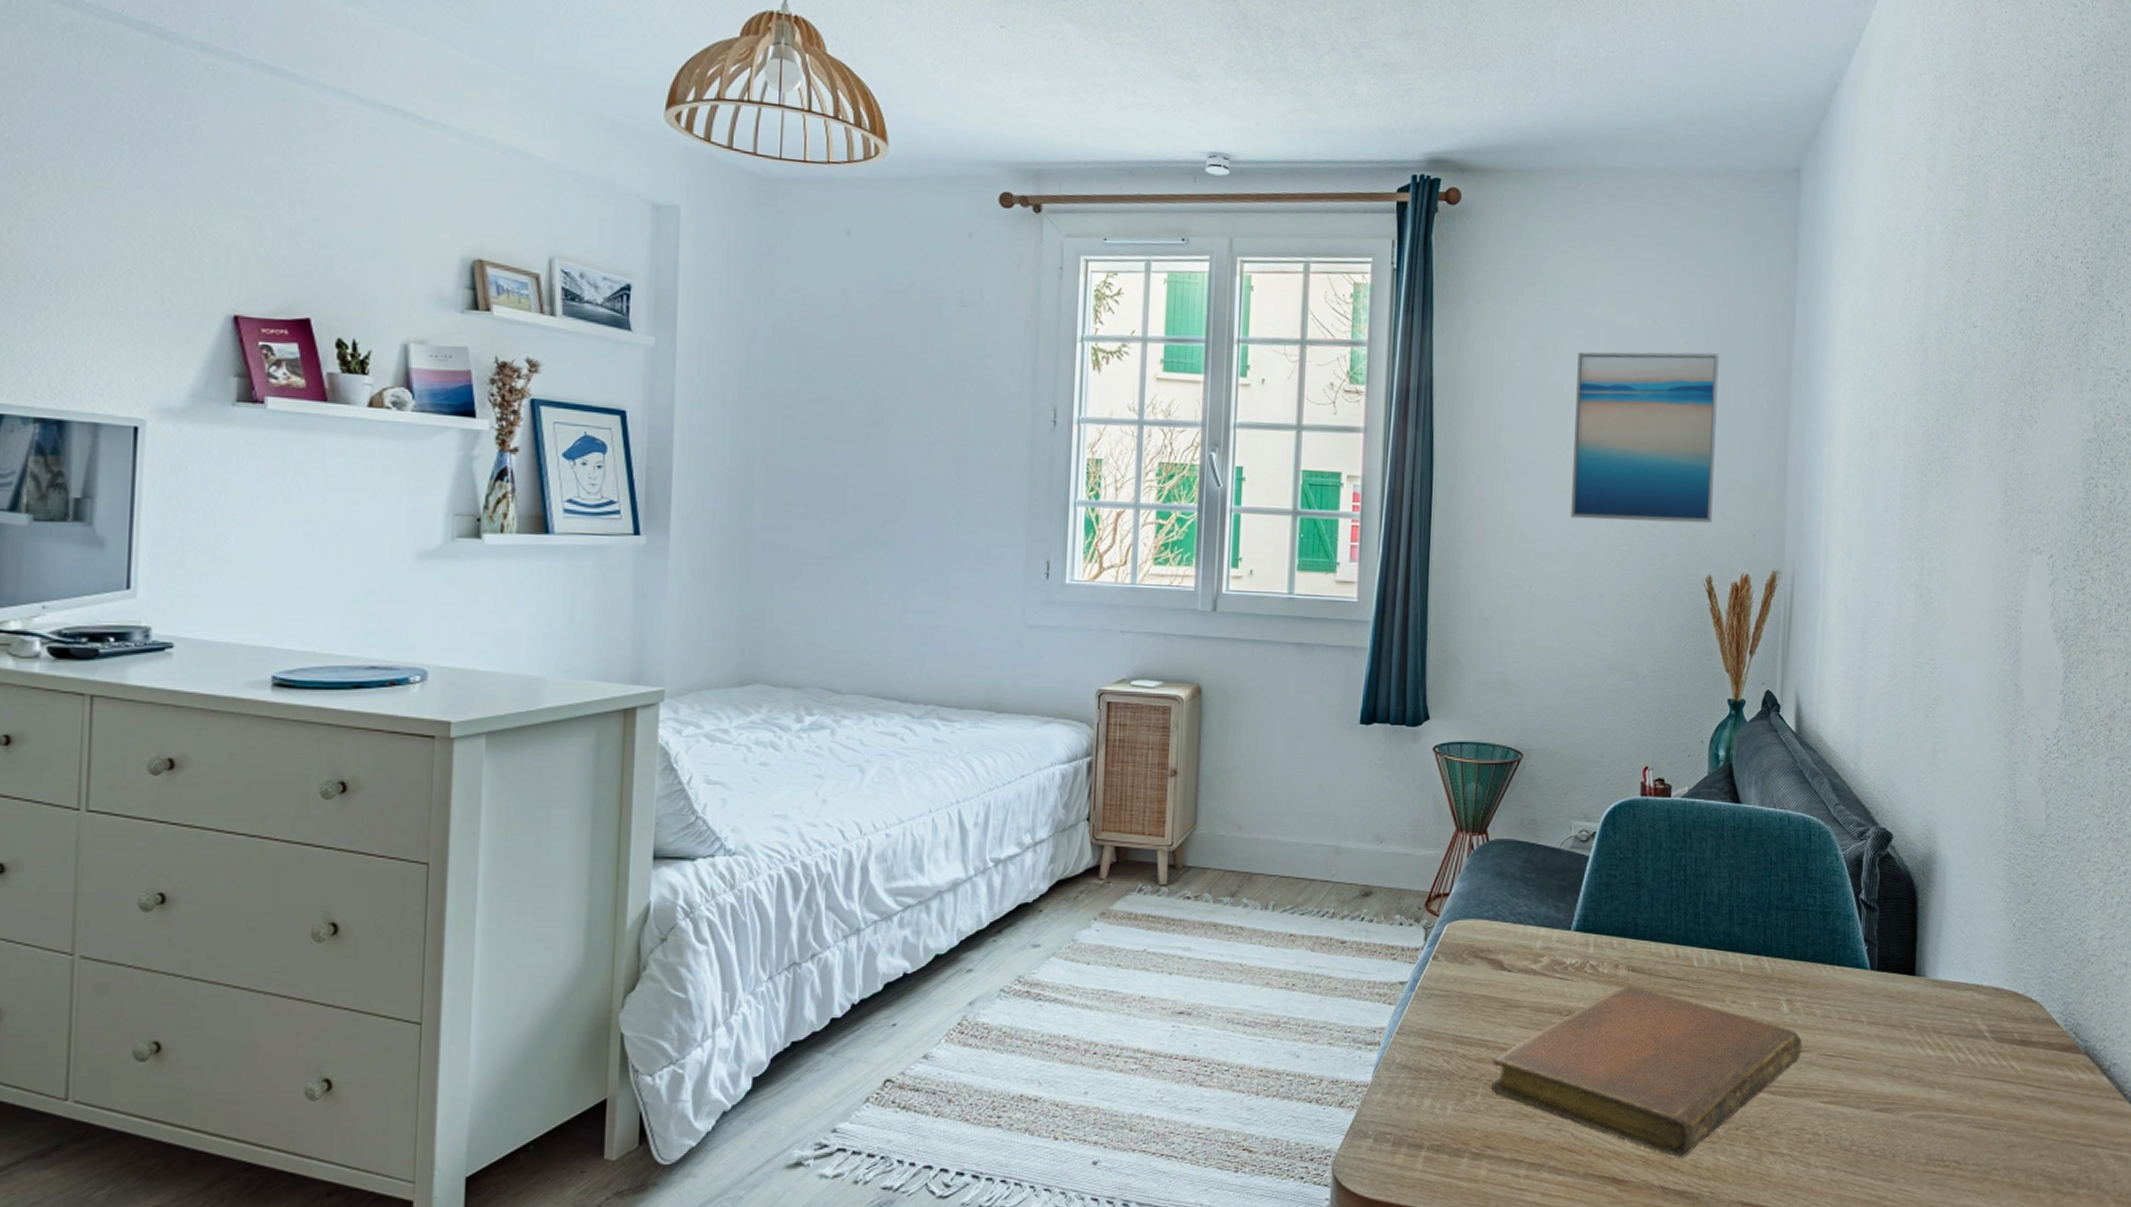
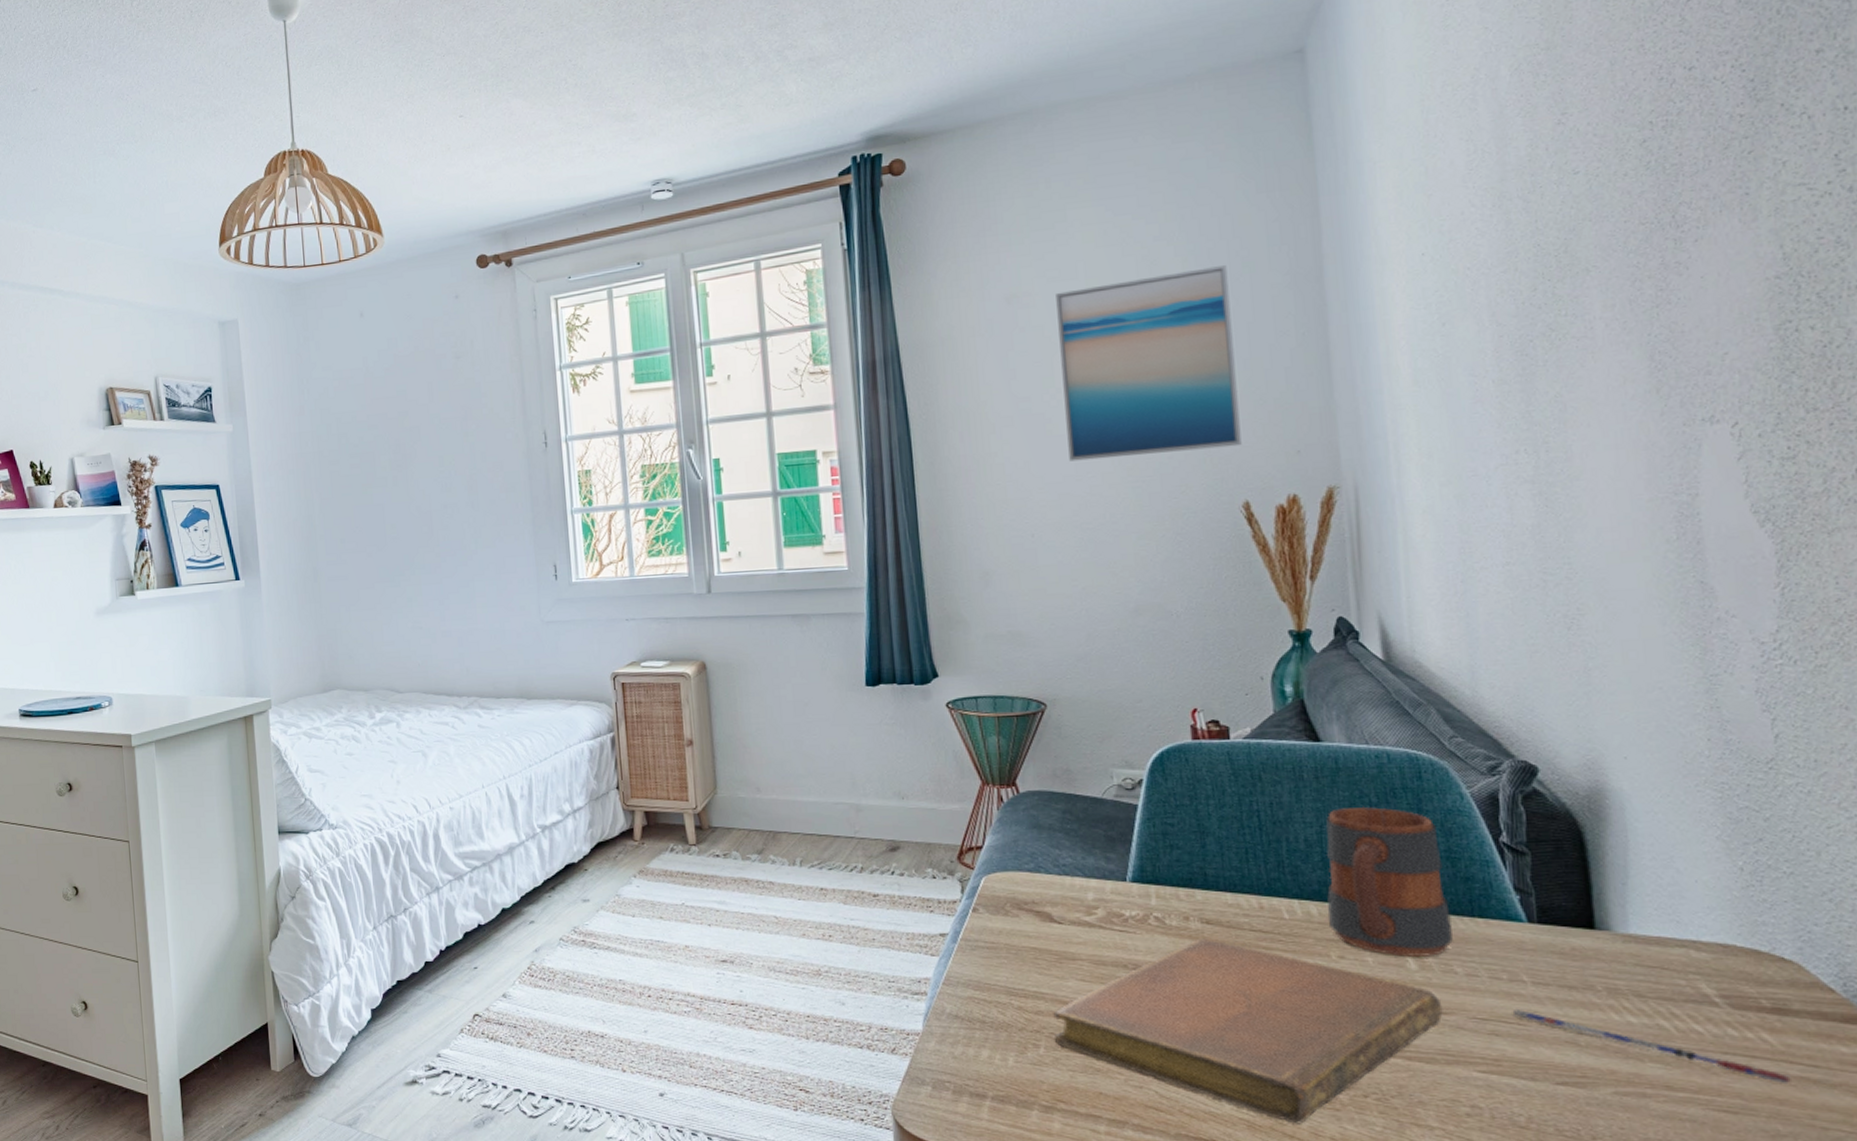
mug: none [1727,864,1818,1002] -> present [1326,806,1453,958]
pen: none [1852,1046,2025,1103] -> present [1514,1010,1791,1085]

